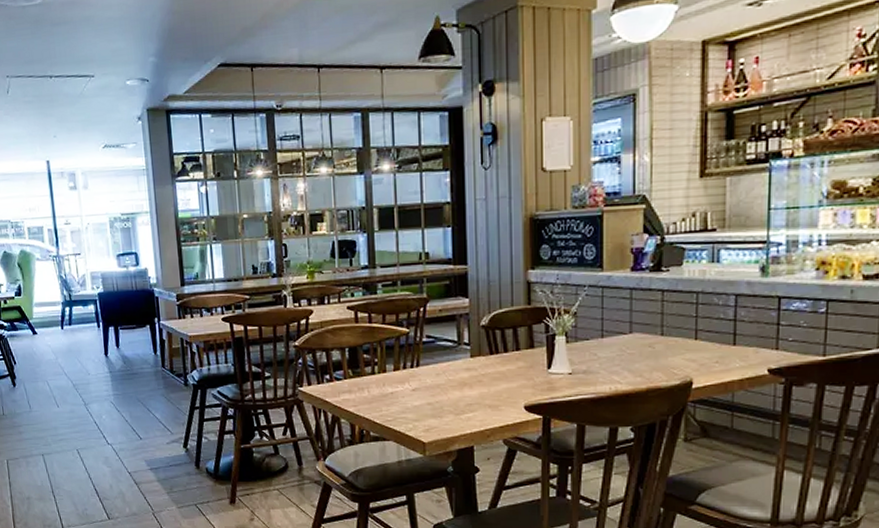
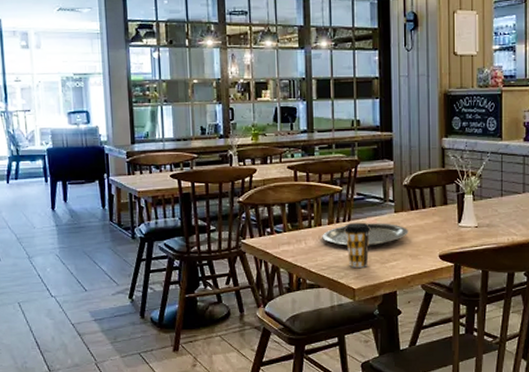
plate: none [387,369,487,396] -> present [322,223,409,246]
coffee cup: none [411,368,443,419] -> present [343,222,371,268]

